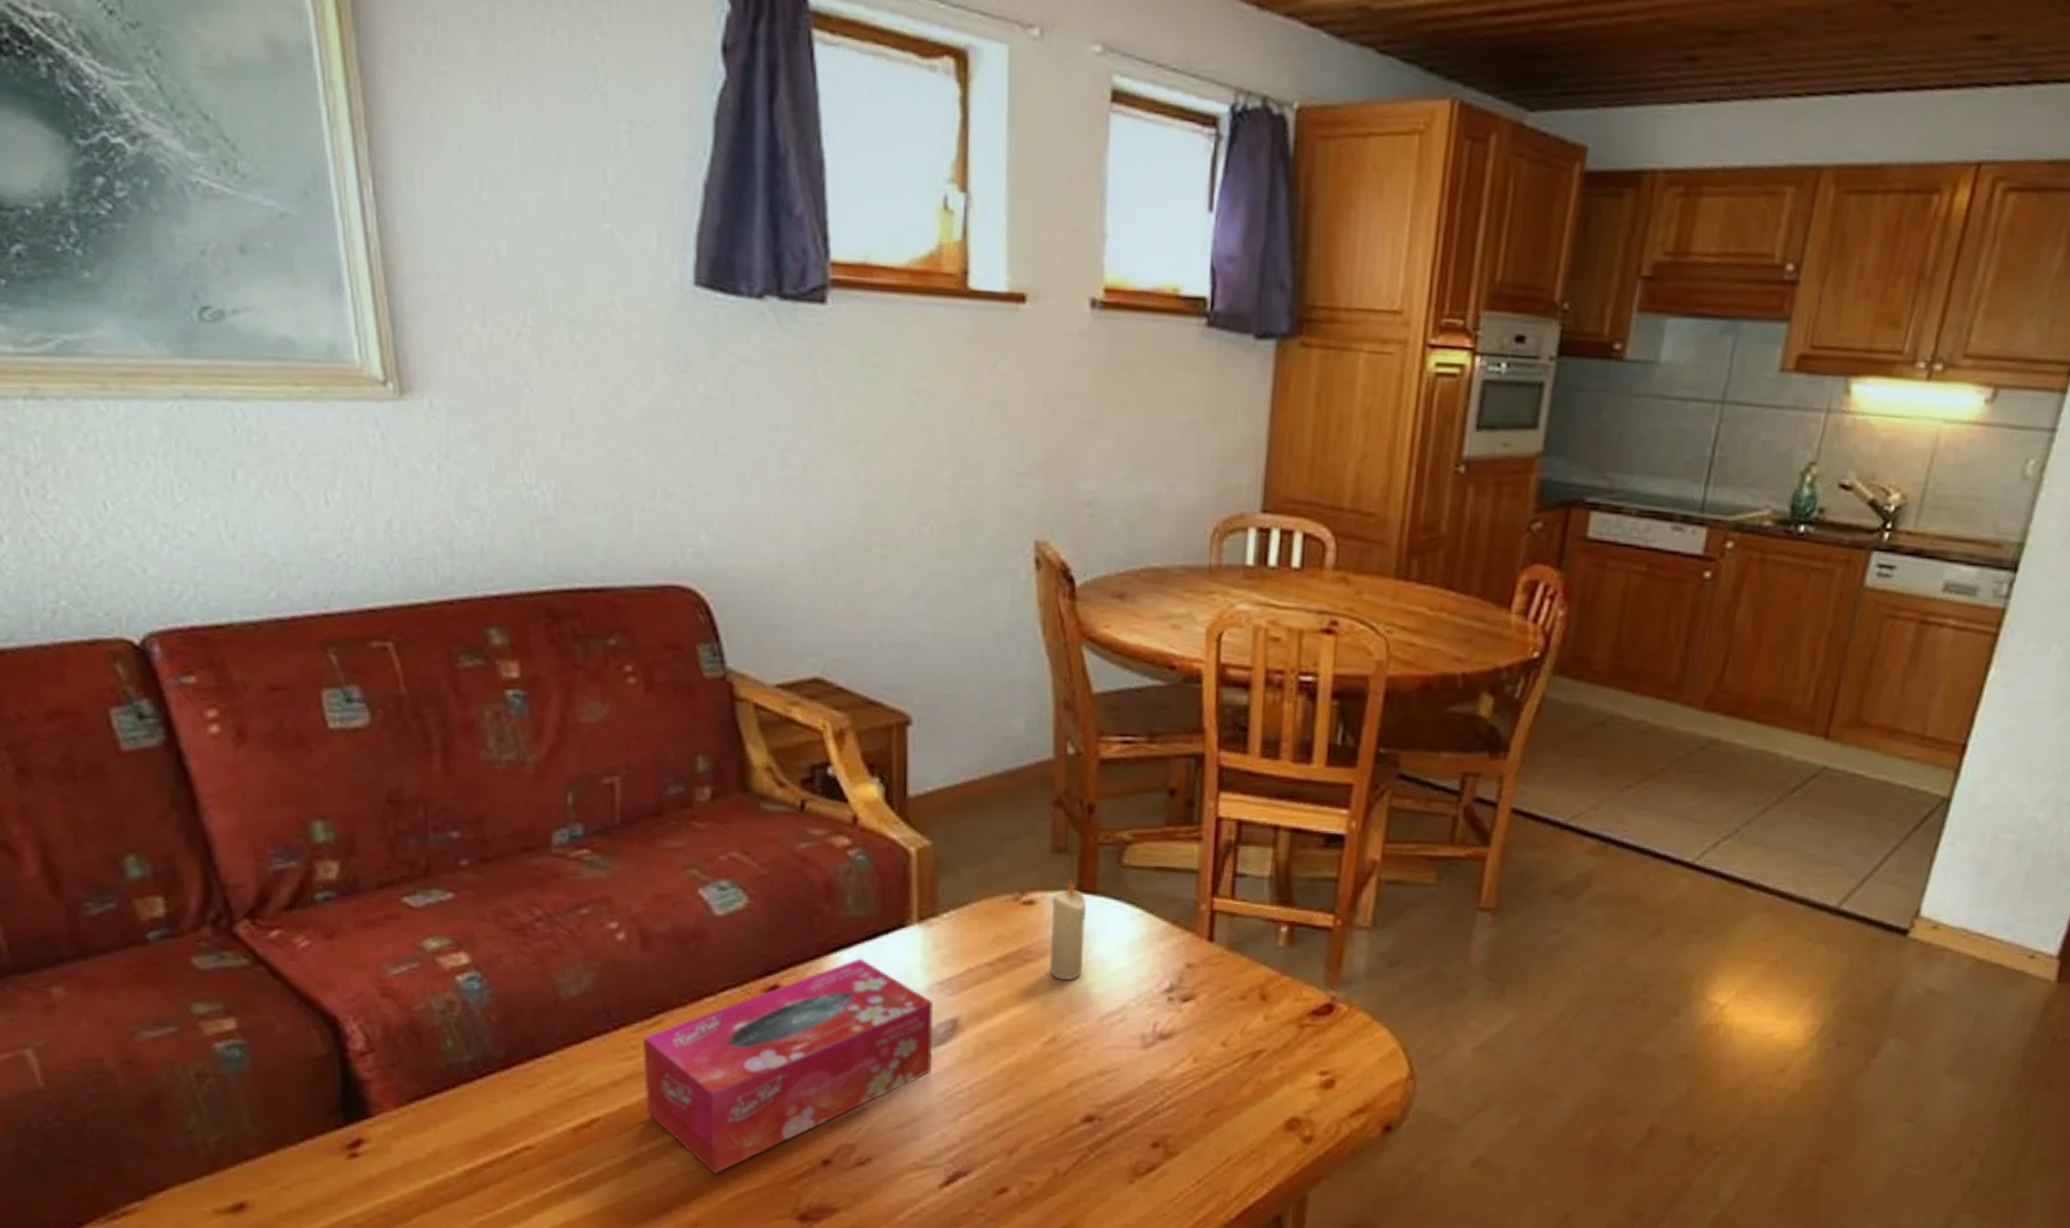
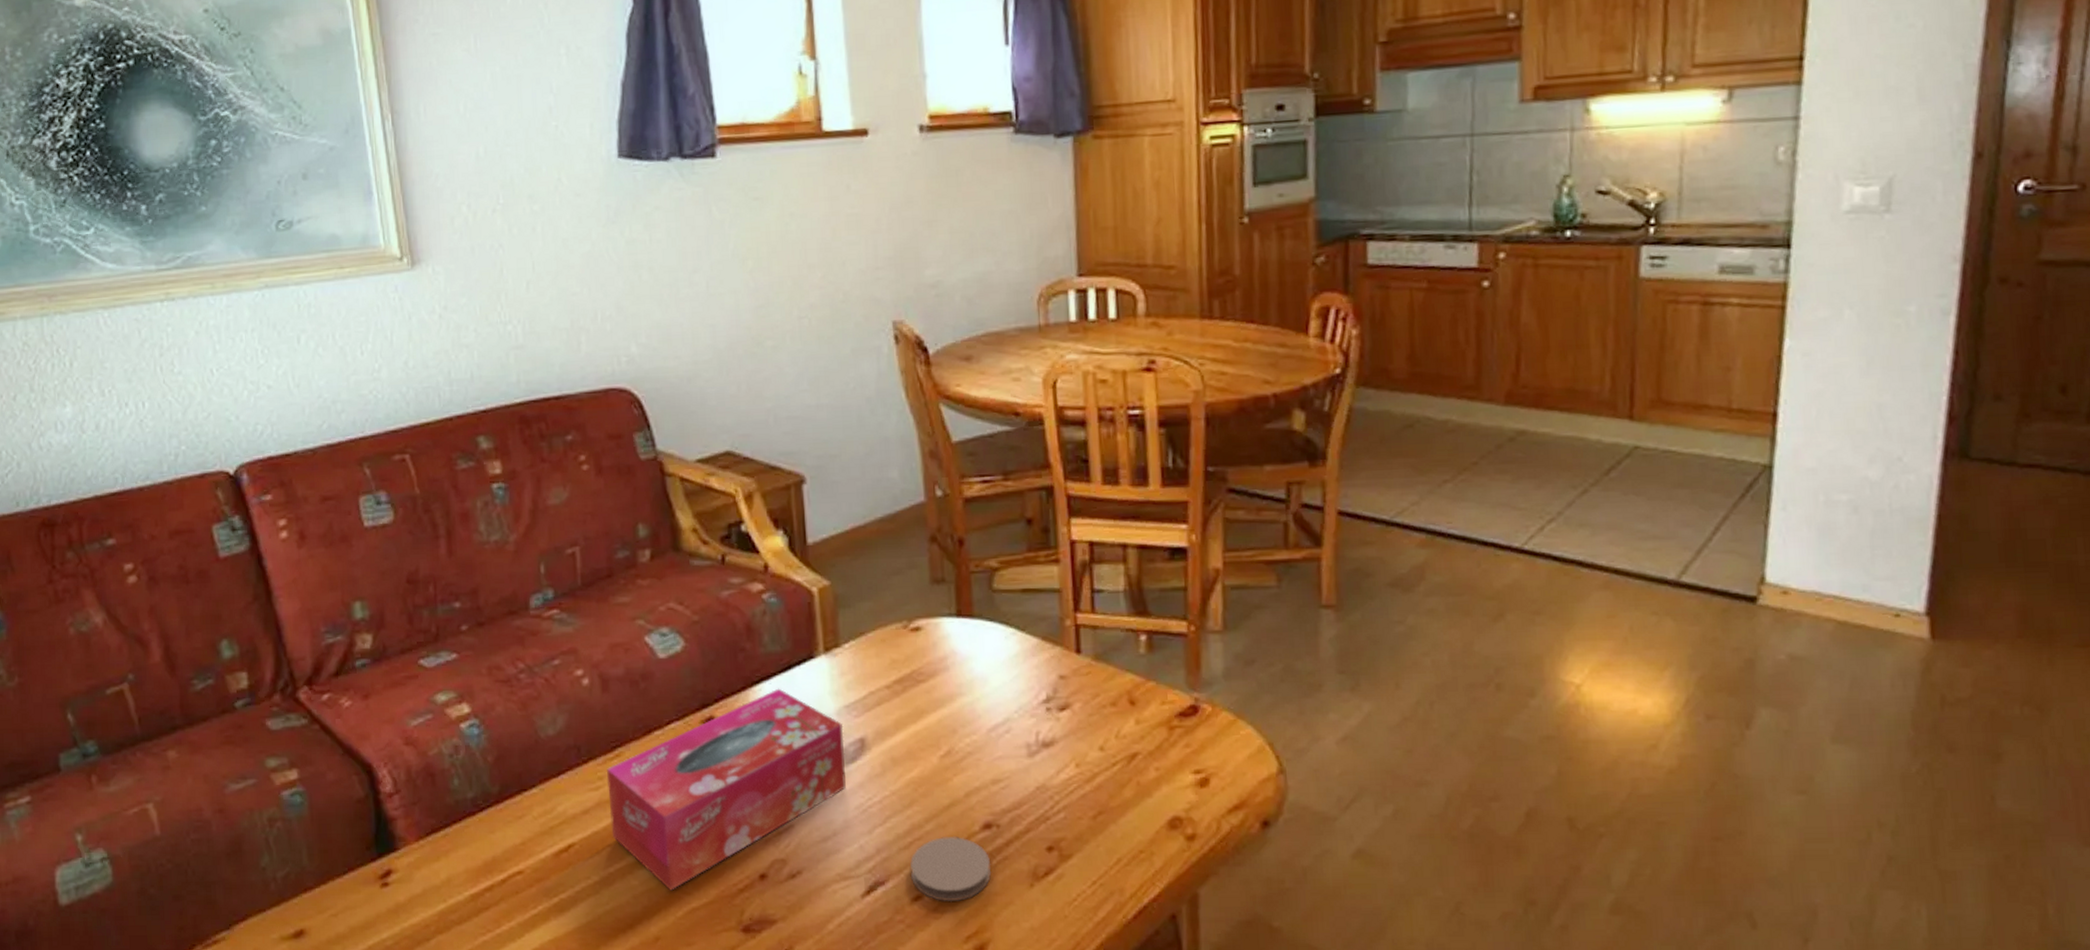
coaster: none [996,1127,1089,1196] -> present [910,836,992,902]
candle: present [1049,879,1087,980] -> none [935,606,968,697]

